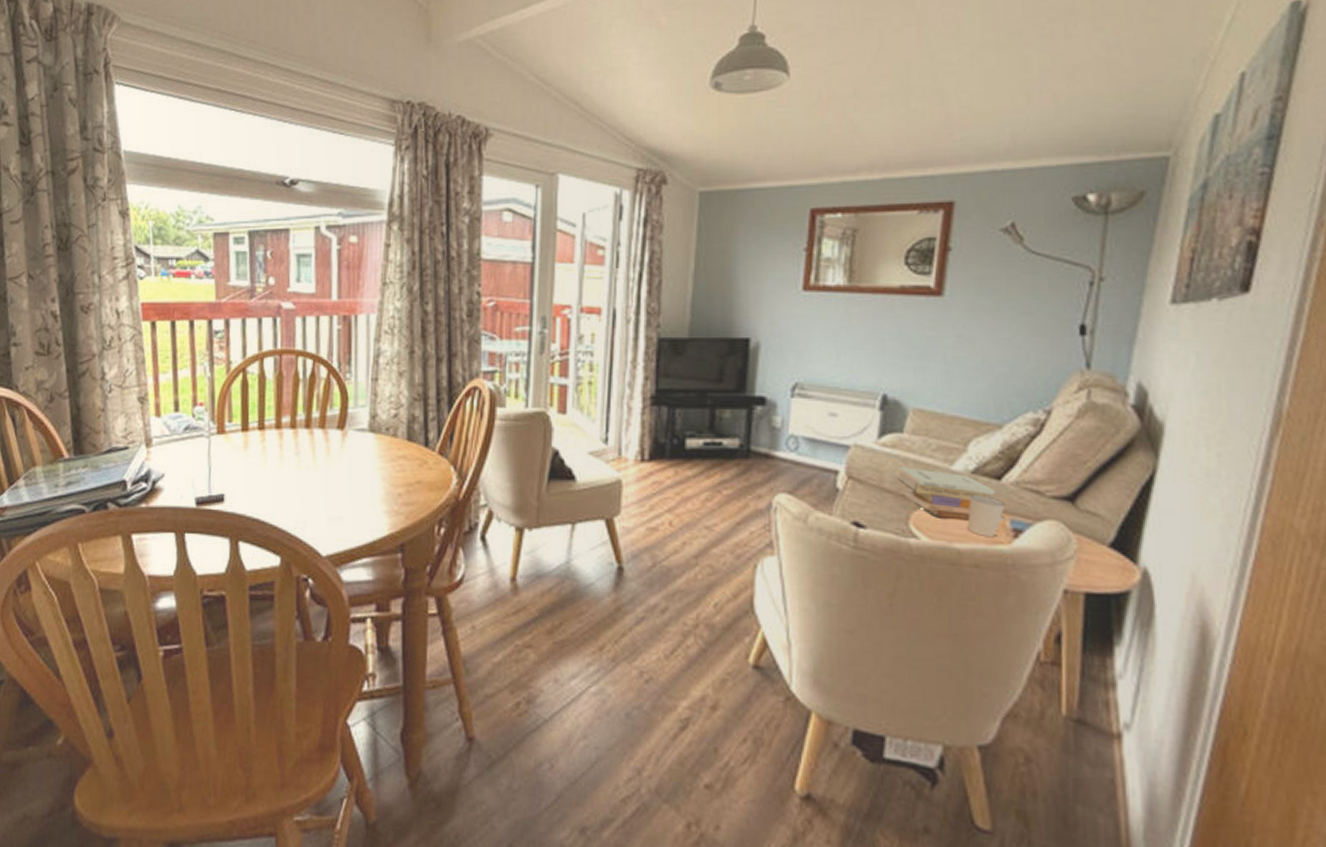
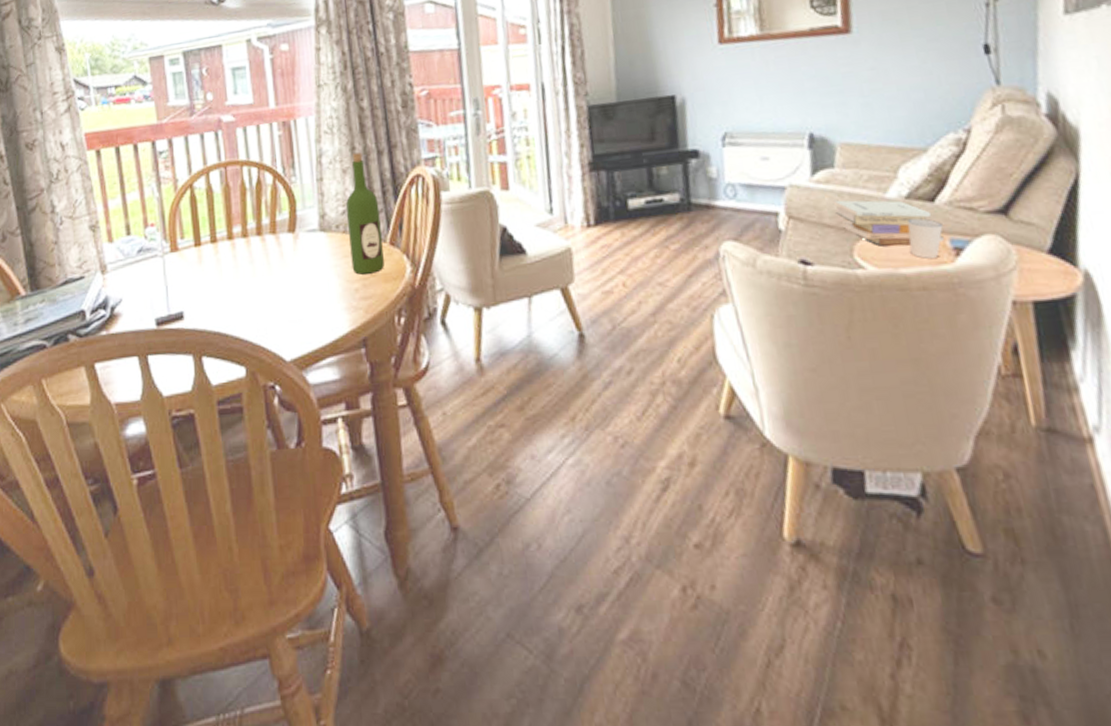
wine bottle: none [397,357,432,480] -> present [345,152,384,275]

